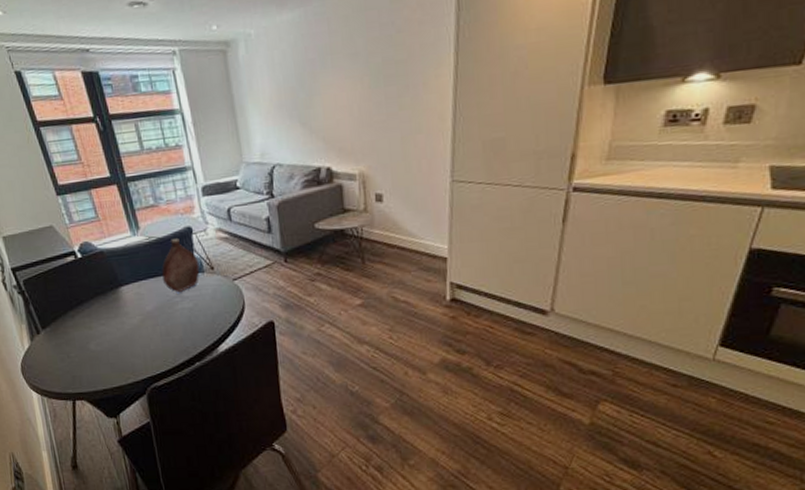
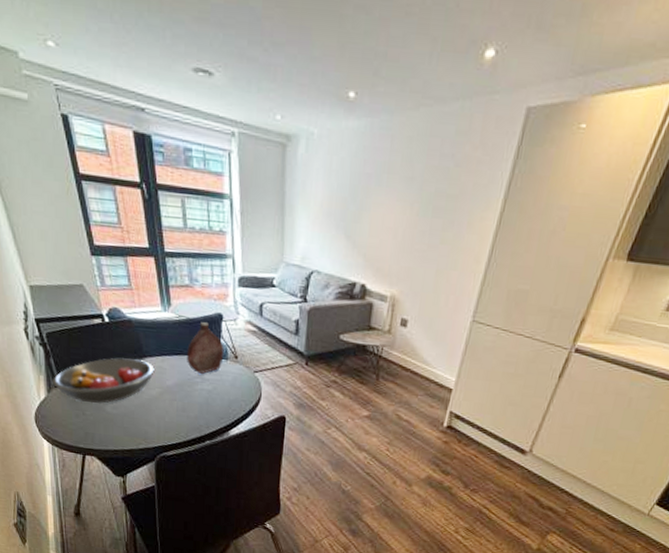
fruit bowl: none [34,289,133,344] -> present [53,357,154,404]

